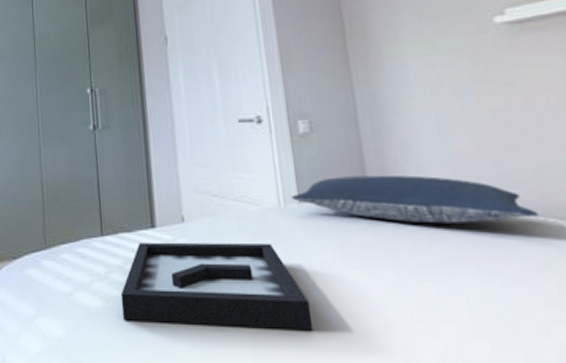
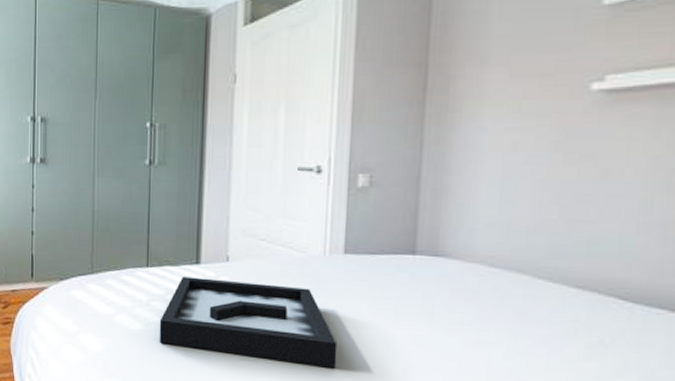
pillow: present [291,175,538,224] -> none [338,232,579,289]

